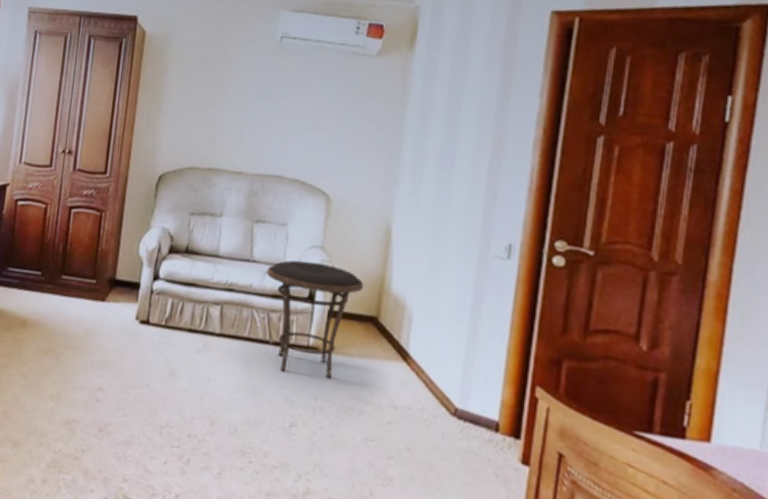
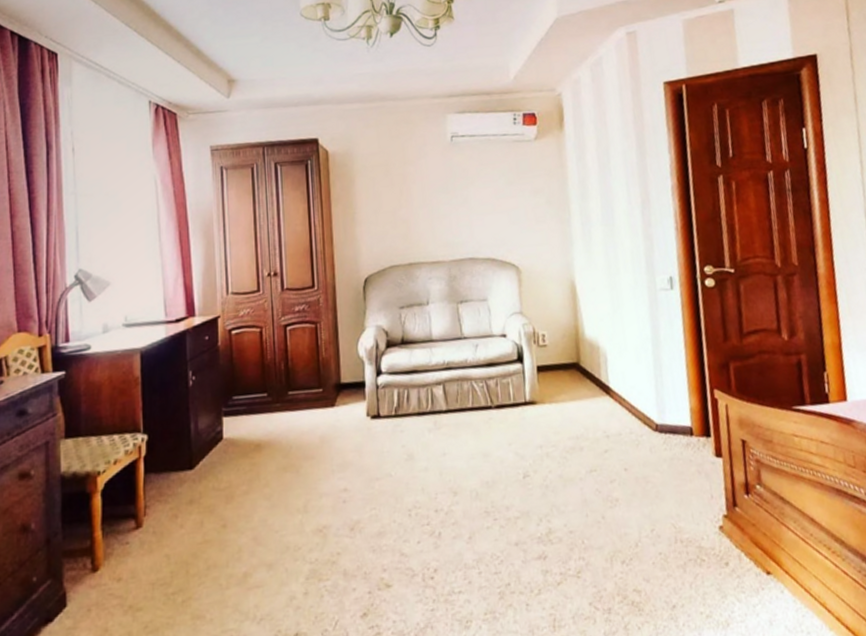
side table: present [266,260,364,379] -> none [477,326,563,431]

